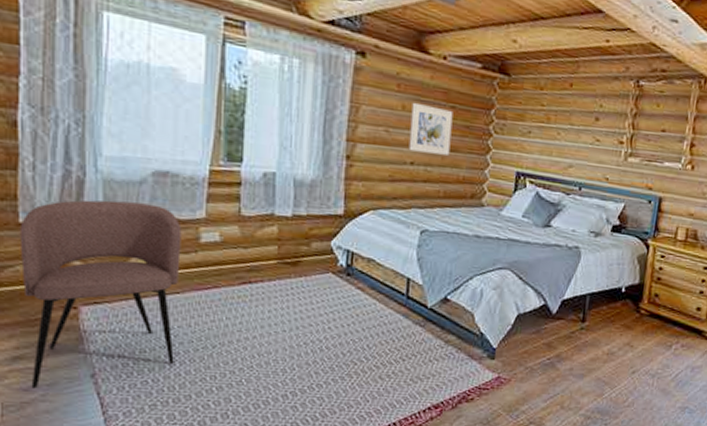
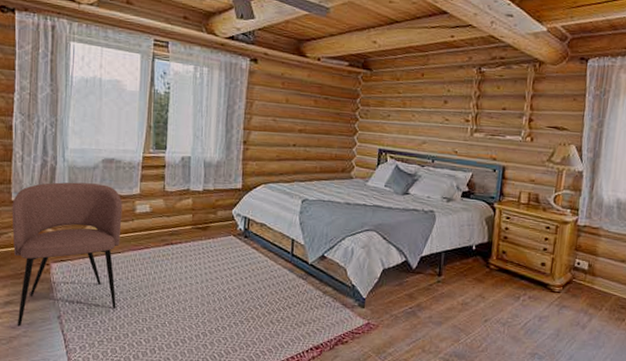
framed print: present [408,102,453,155] -> none [291,96,326,138]

